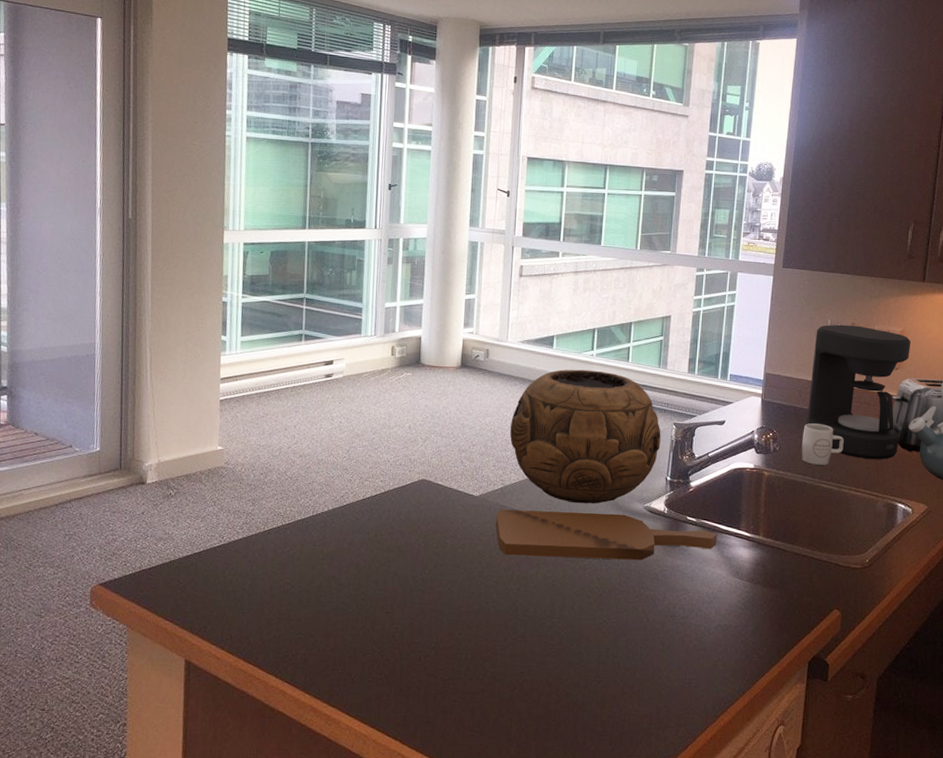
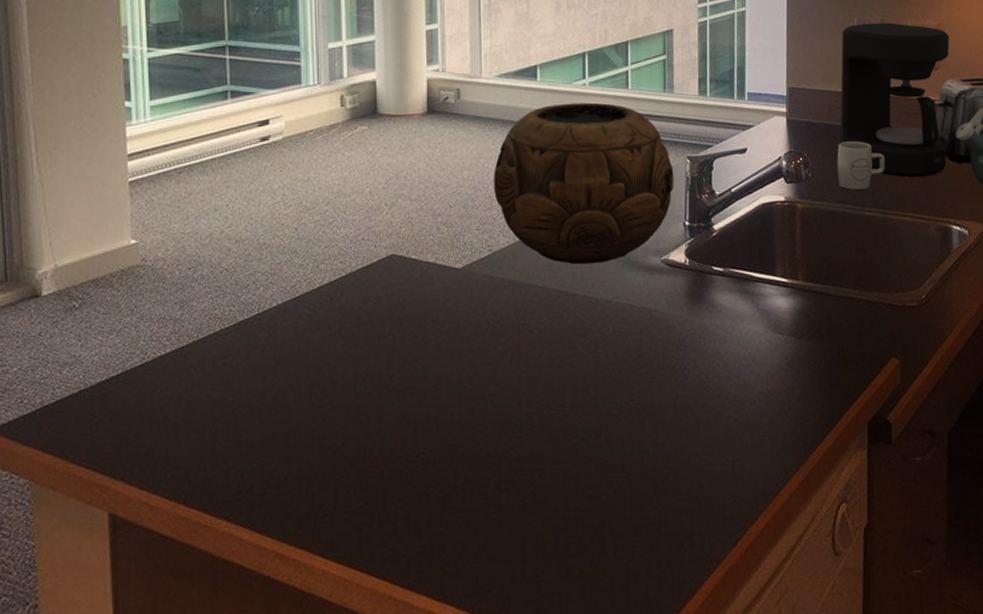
cutting board: present [495,509,717,561] -> none [485,271,750,337]

